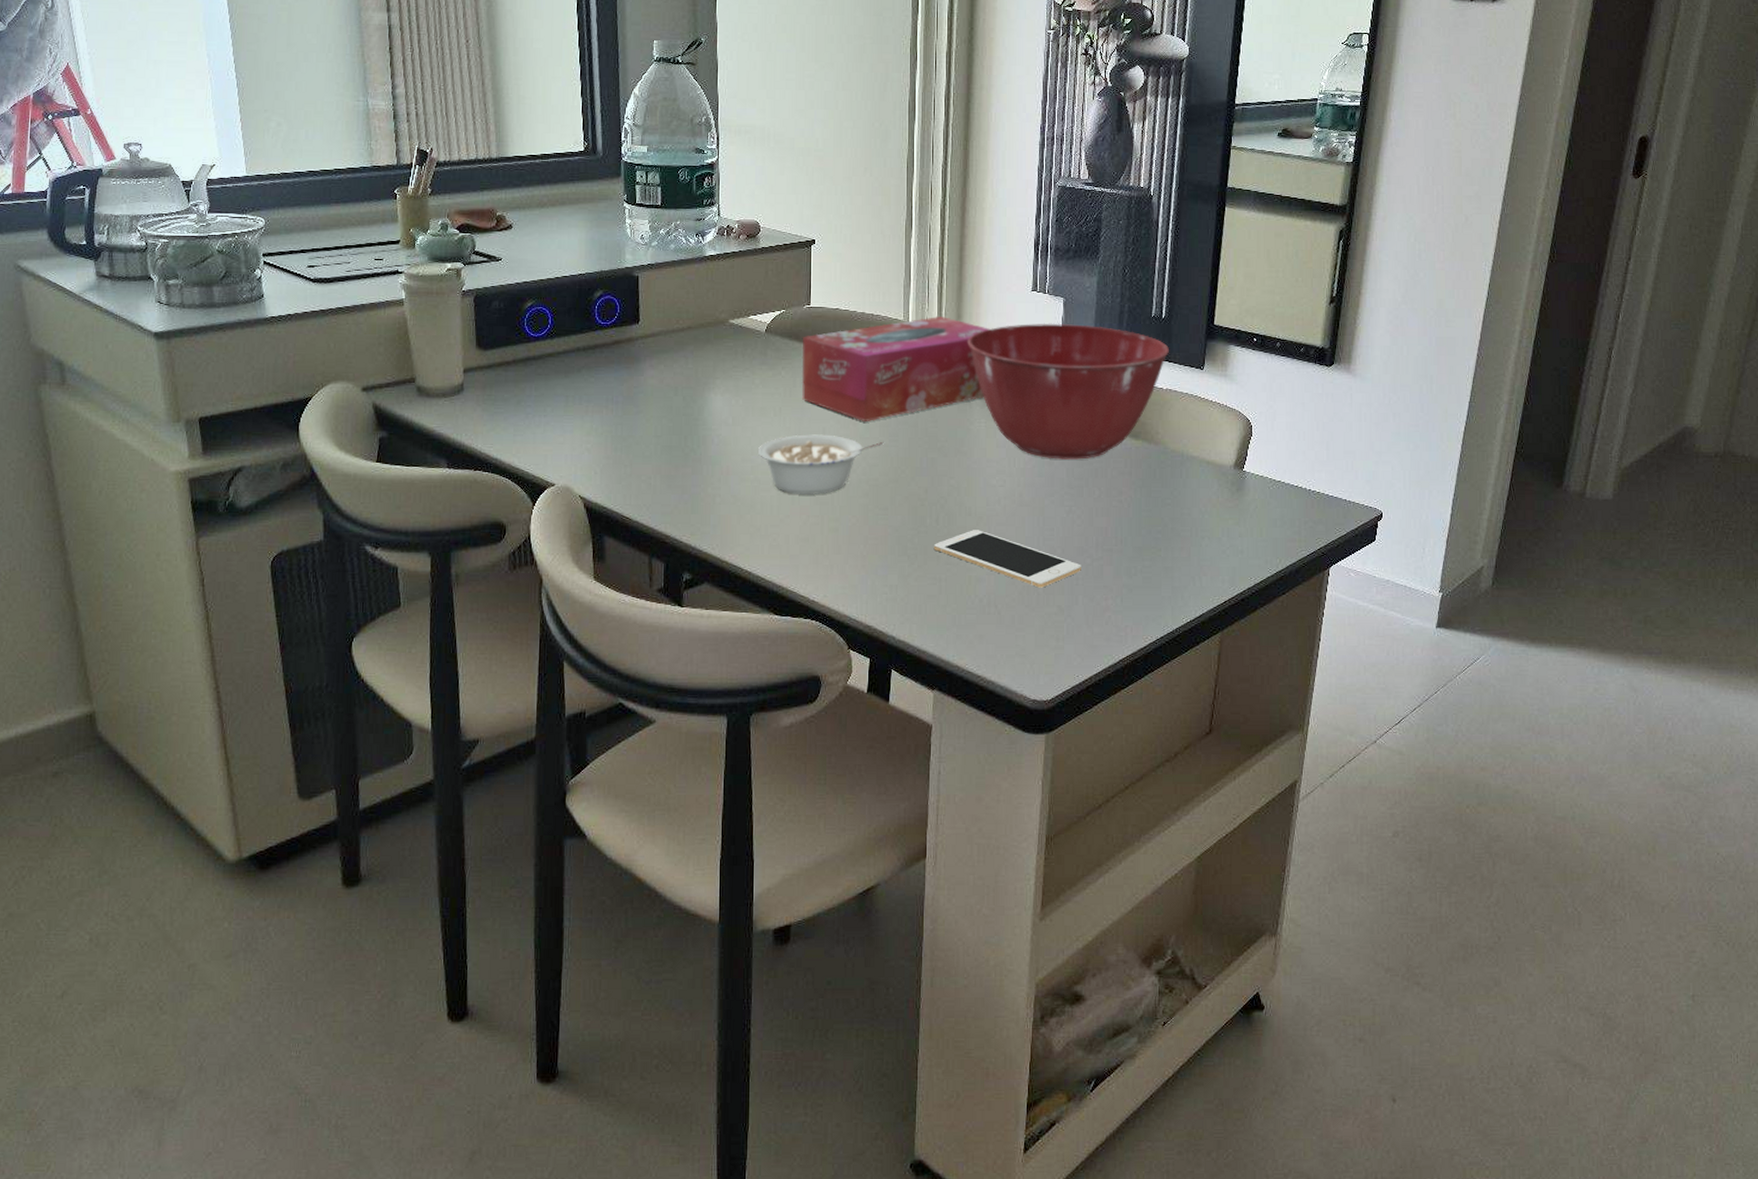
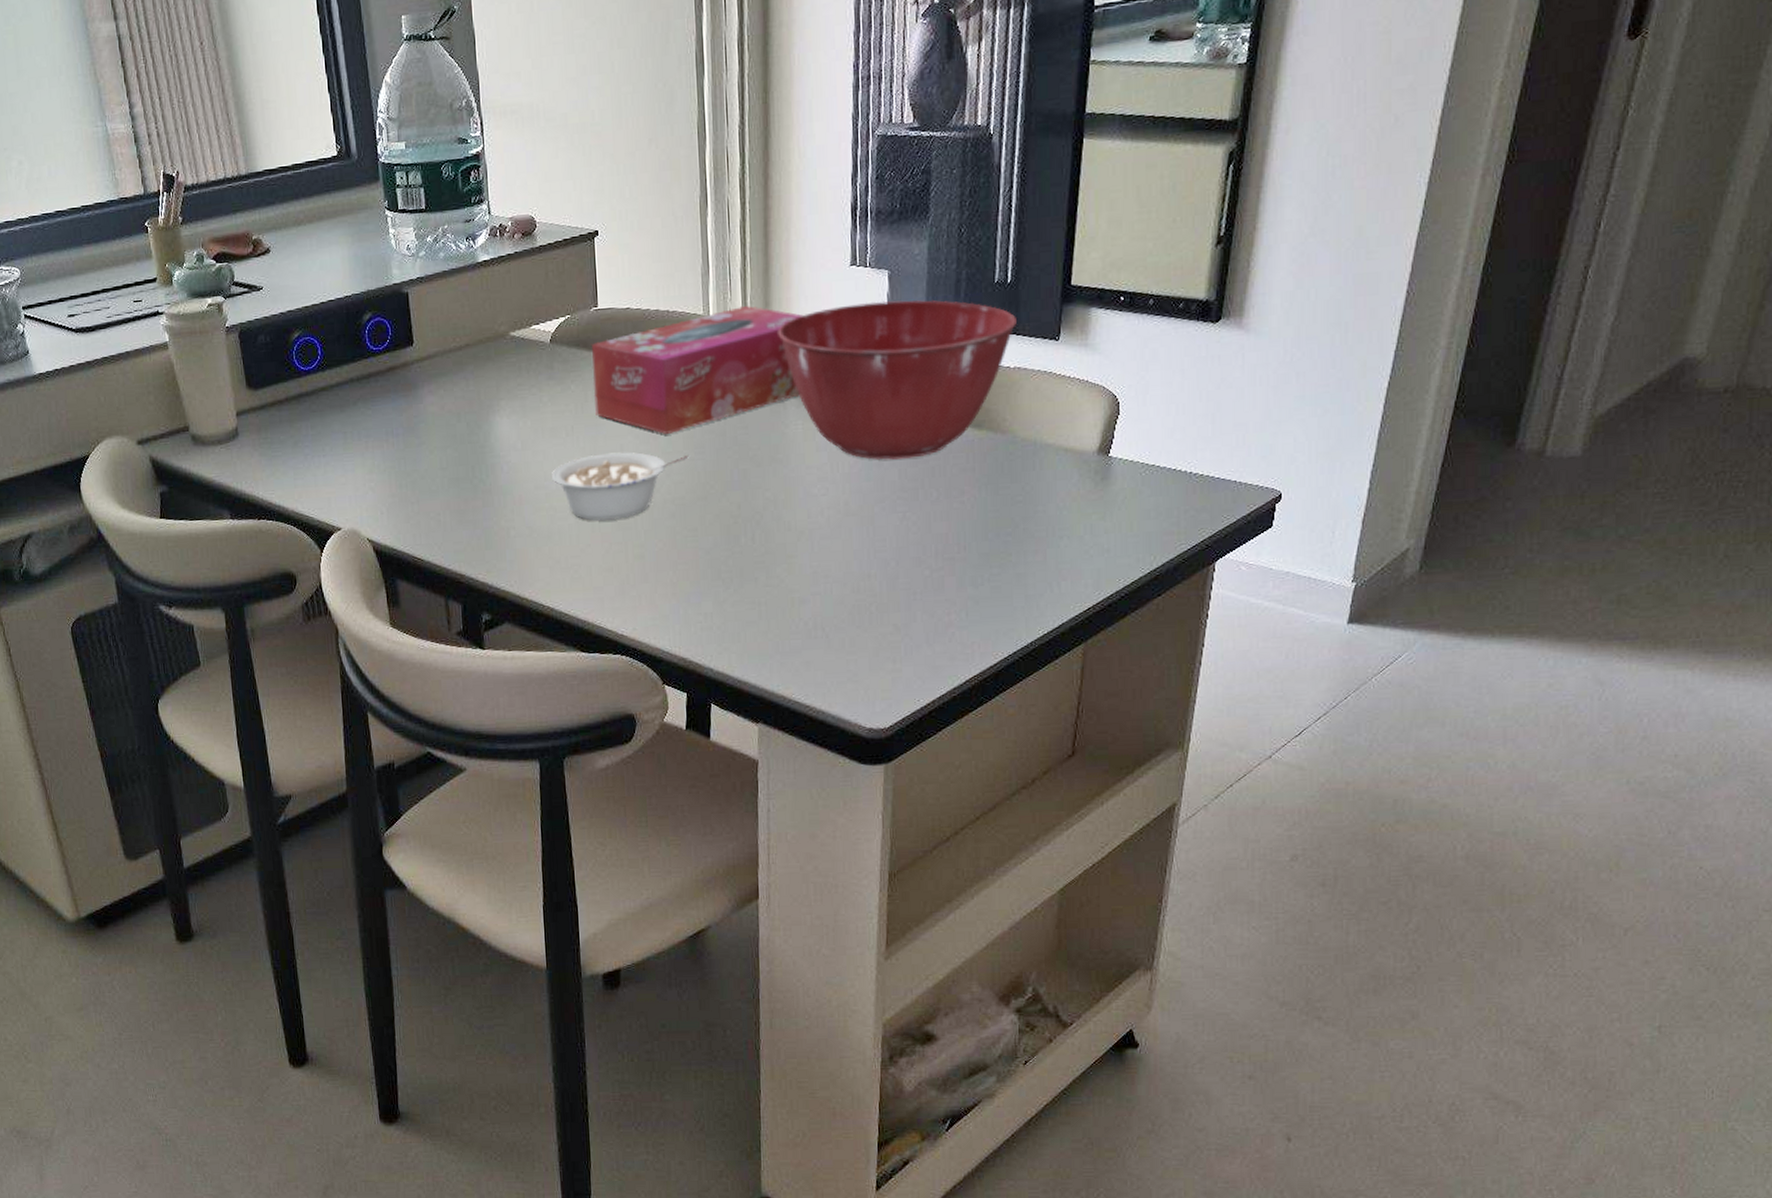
cell phone: present [933,530,1081,588] -> none [750,546,919,606]

